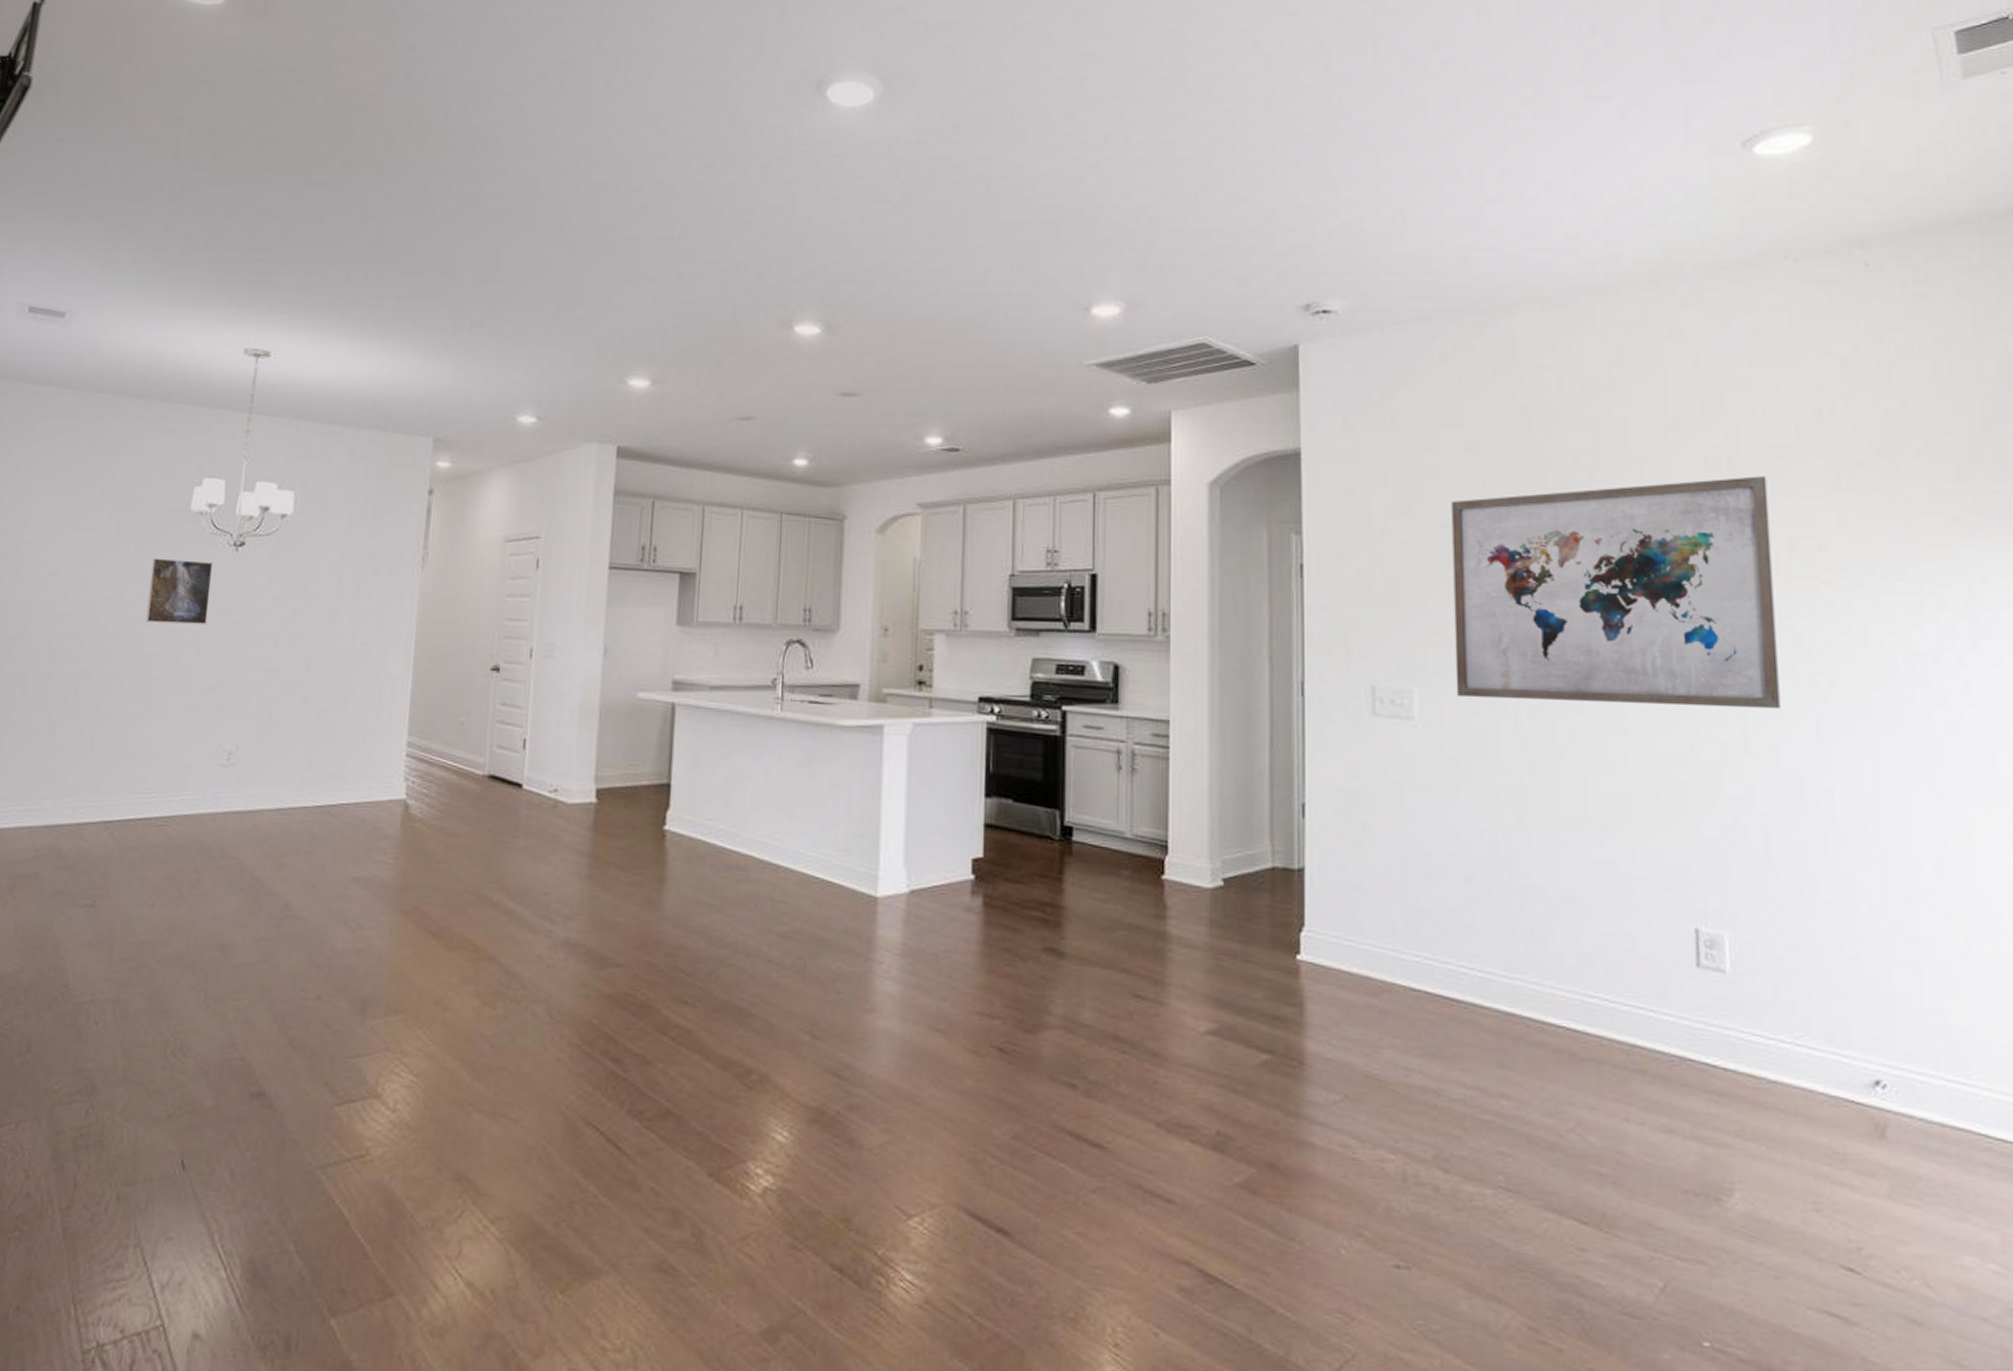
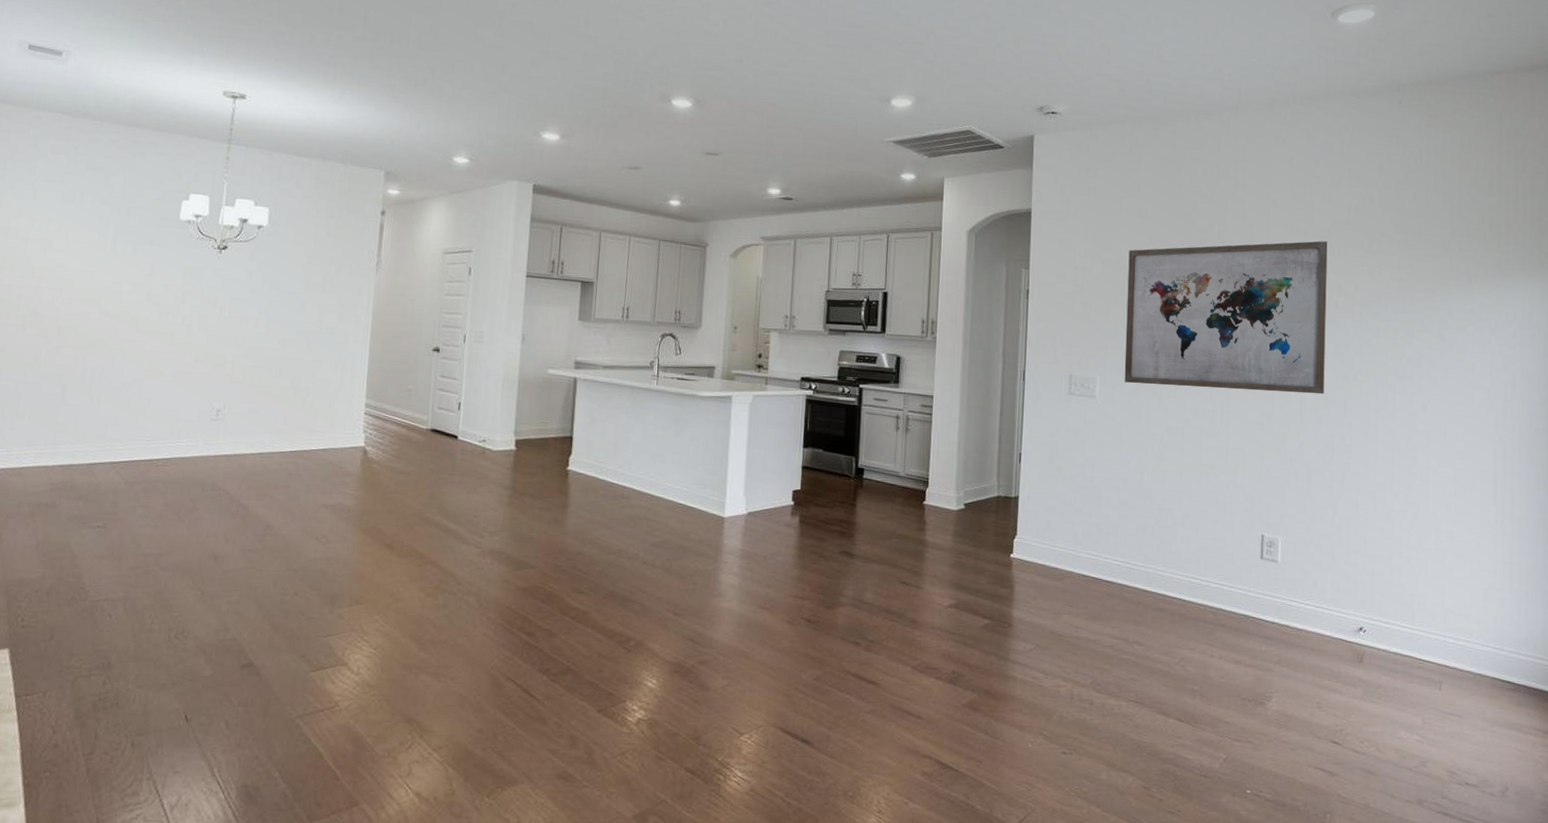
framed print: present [146,558,214,624] -> none [143,256,201,310]

